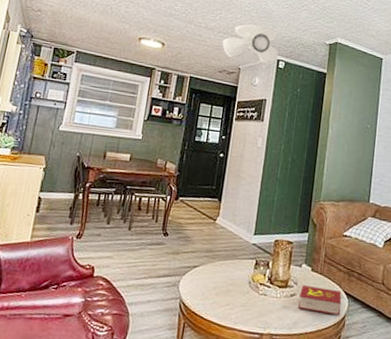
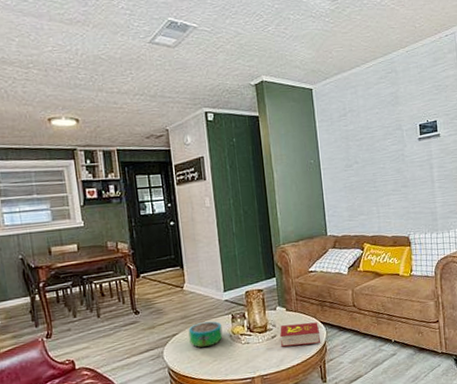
decorative bowl: none [208,260,244,289] -> present [188,321,223,348]
ceiling light: present [222,24,279,66] -> none [141,78,205,121]

